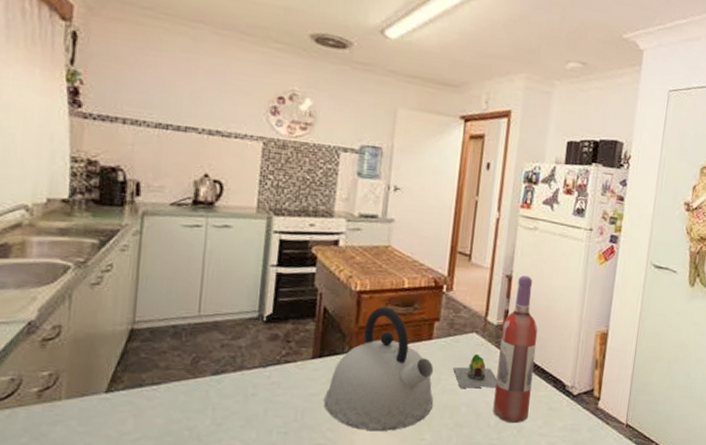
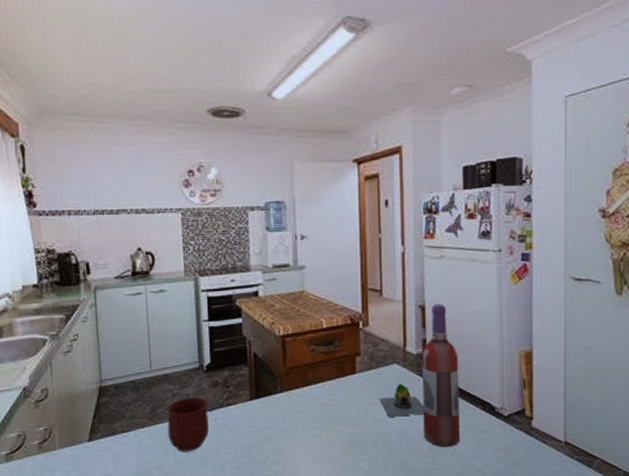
mug: none [208,349,262,413] -> present [166,397,209,452]
kettle: present [324,306,434,431] -> none [266,347,365,462]

